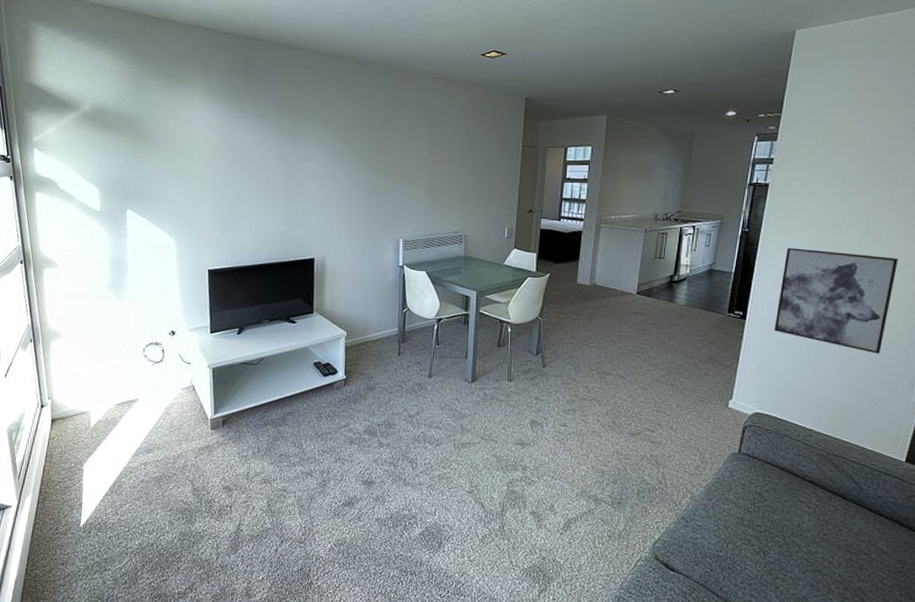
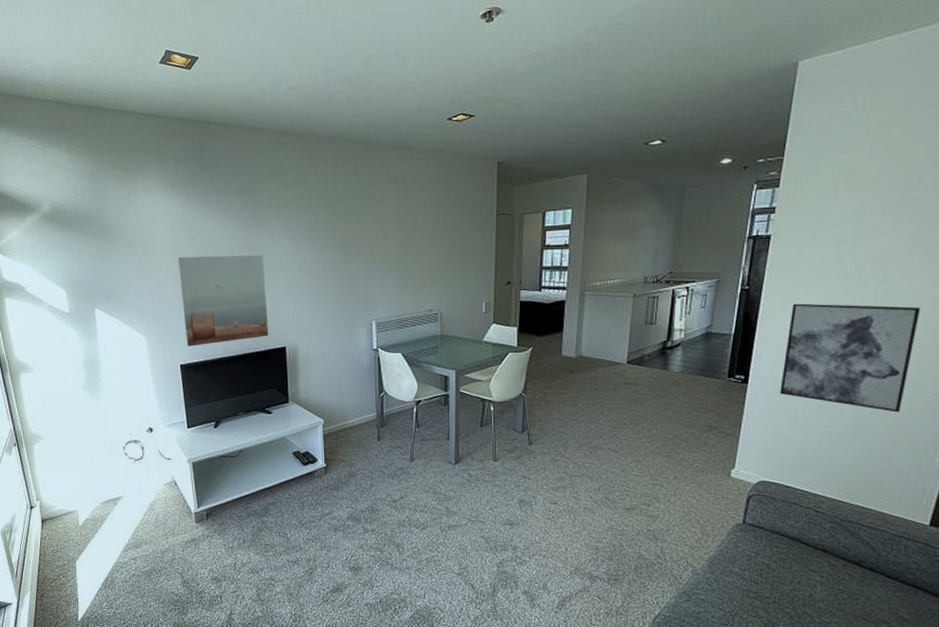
wall art: none [214,164,299,253] -> present [178,255,269,346]

